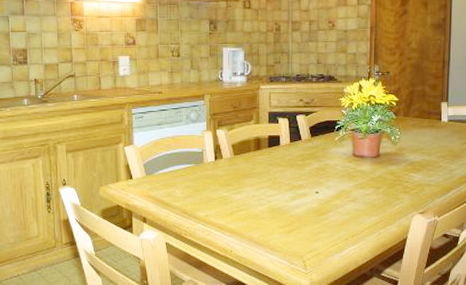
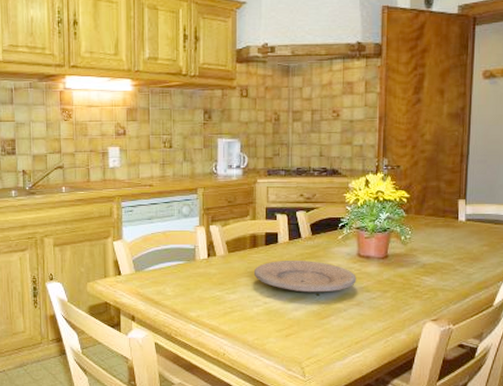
plate: none [258,161,352,191] -> present [253,261,357,293]

